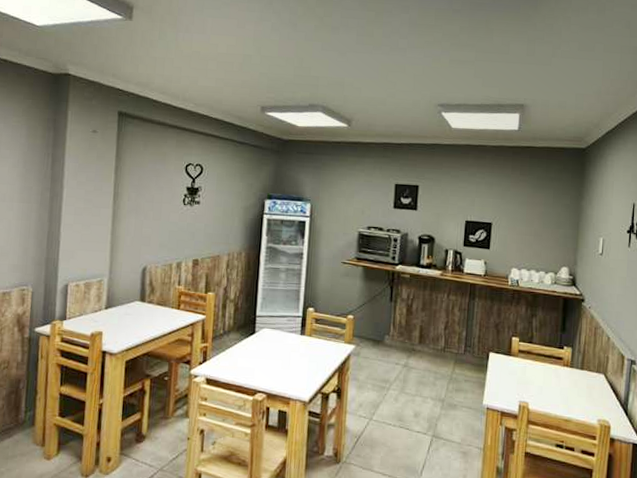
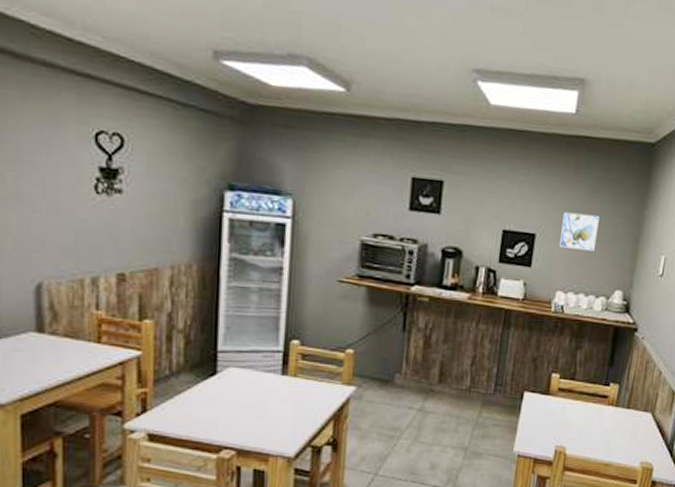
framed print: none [512,205,544,236] -> present [560,212,600,252]

